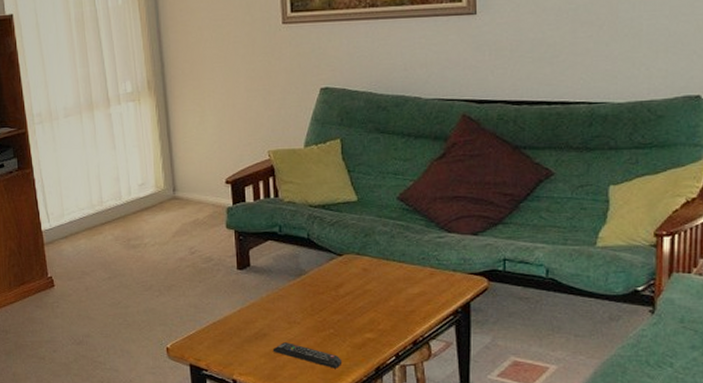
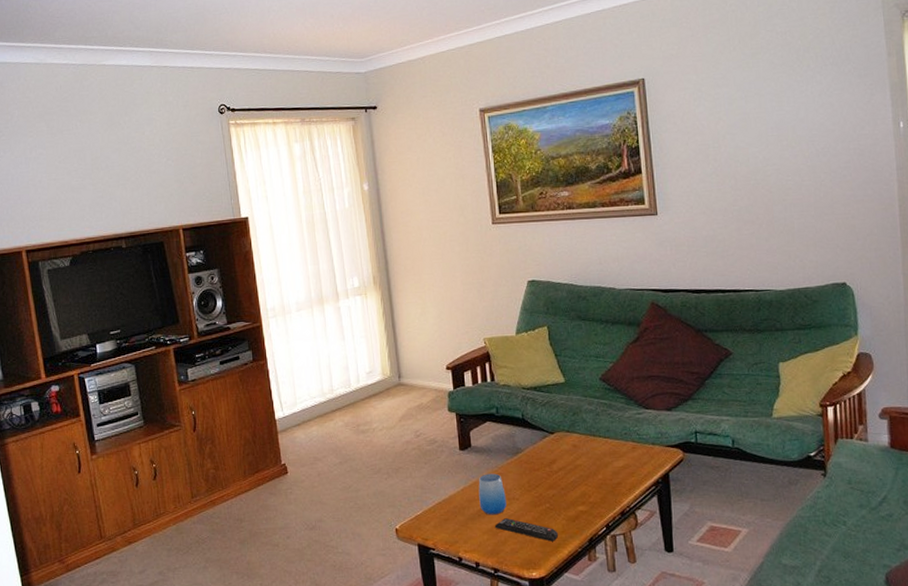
cup: none [256,295,286,338] -> present [478,473,507,515]

